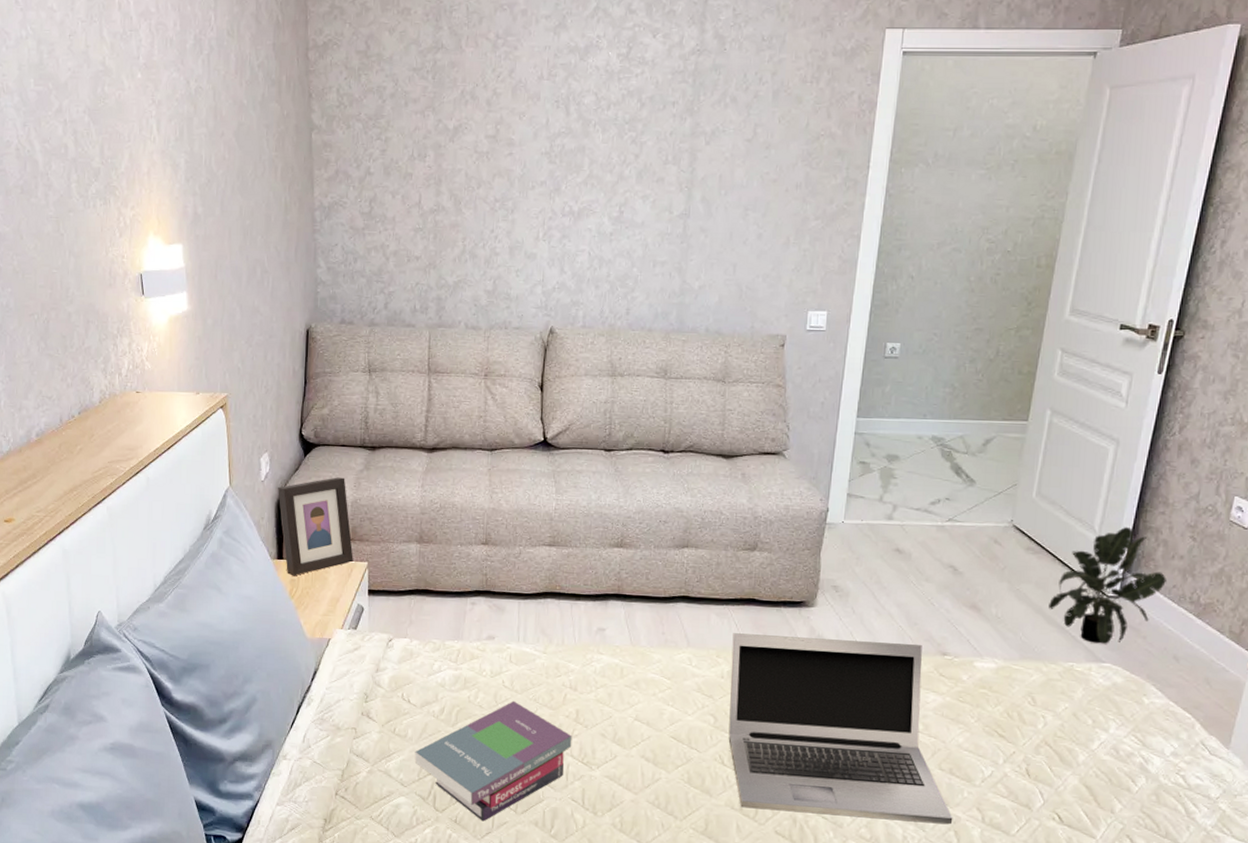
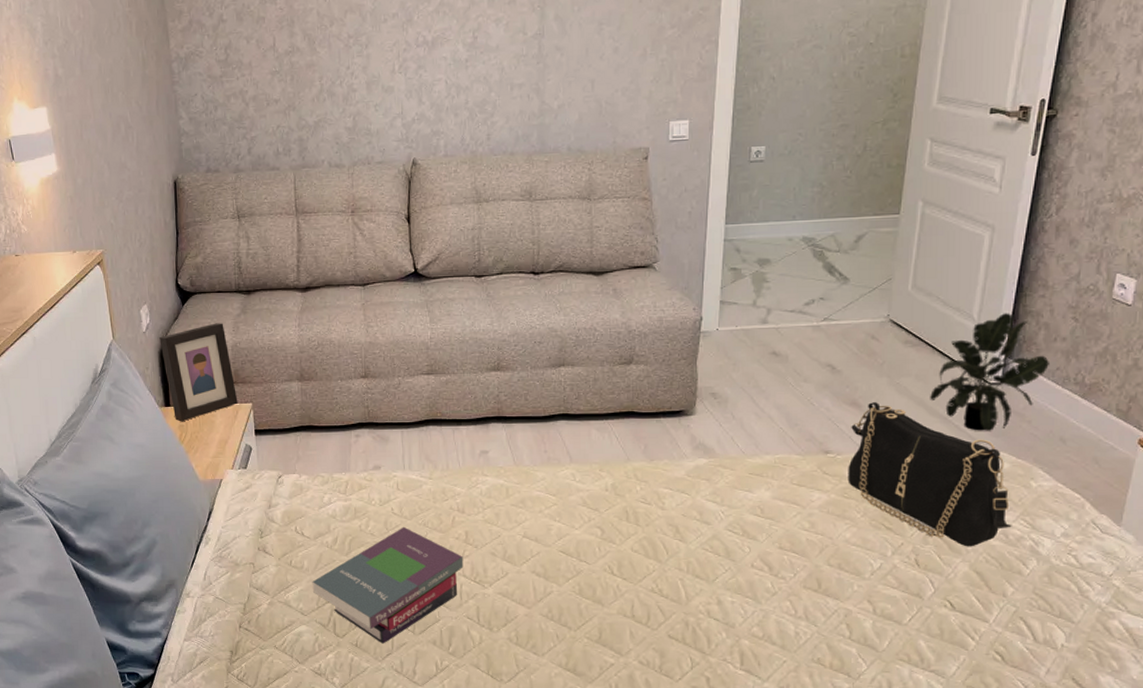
laptop: present [728,633,953,824] -> none [614,445,844,618]
handbag: none [963,607,1123,761] -> present [848,402,1012,547]

